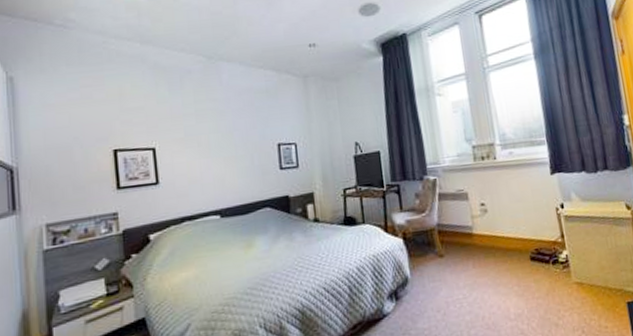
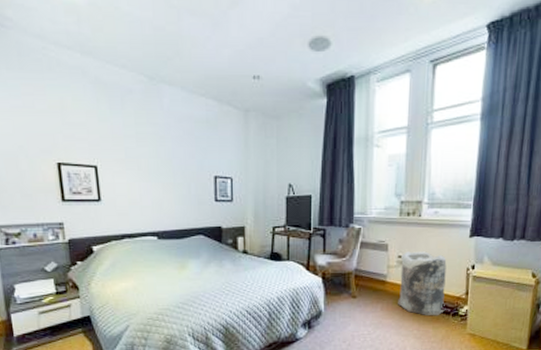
bag: none [484,195,544,268] -> present [398,251,447,316]

